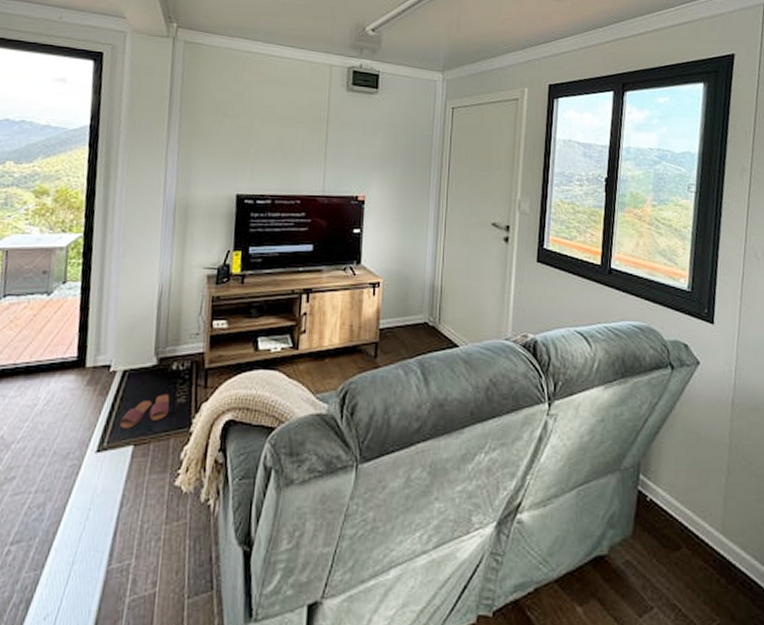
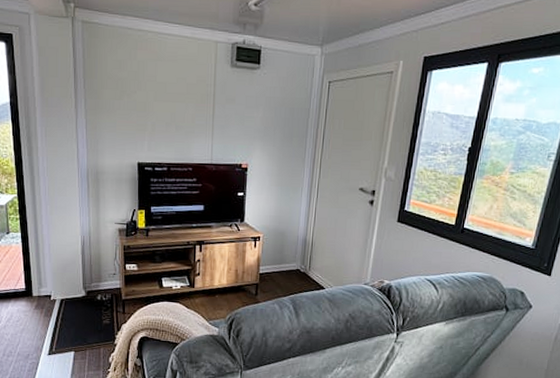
slippers: present [120,394,170,429] -> none [63,317,99,340]

